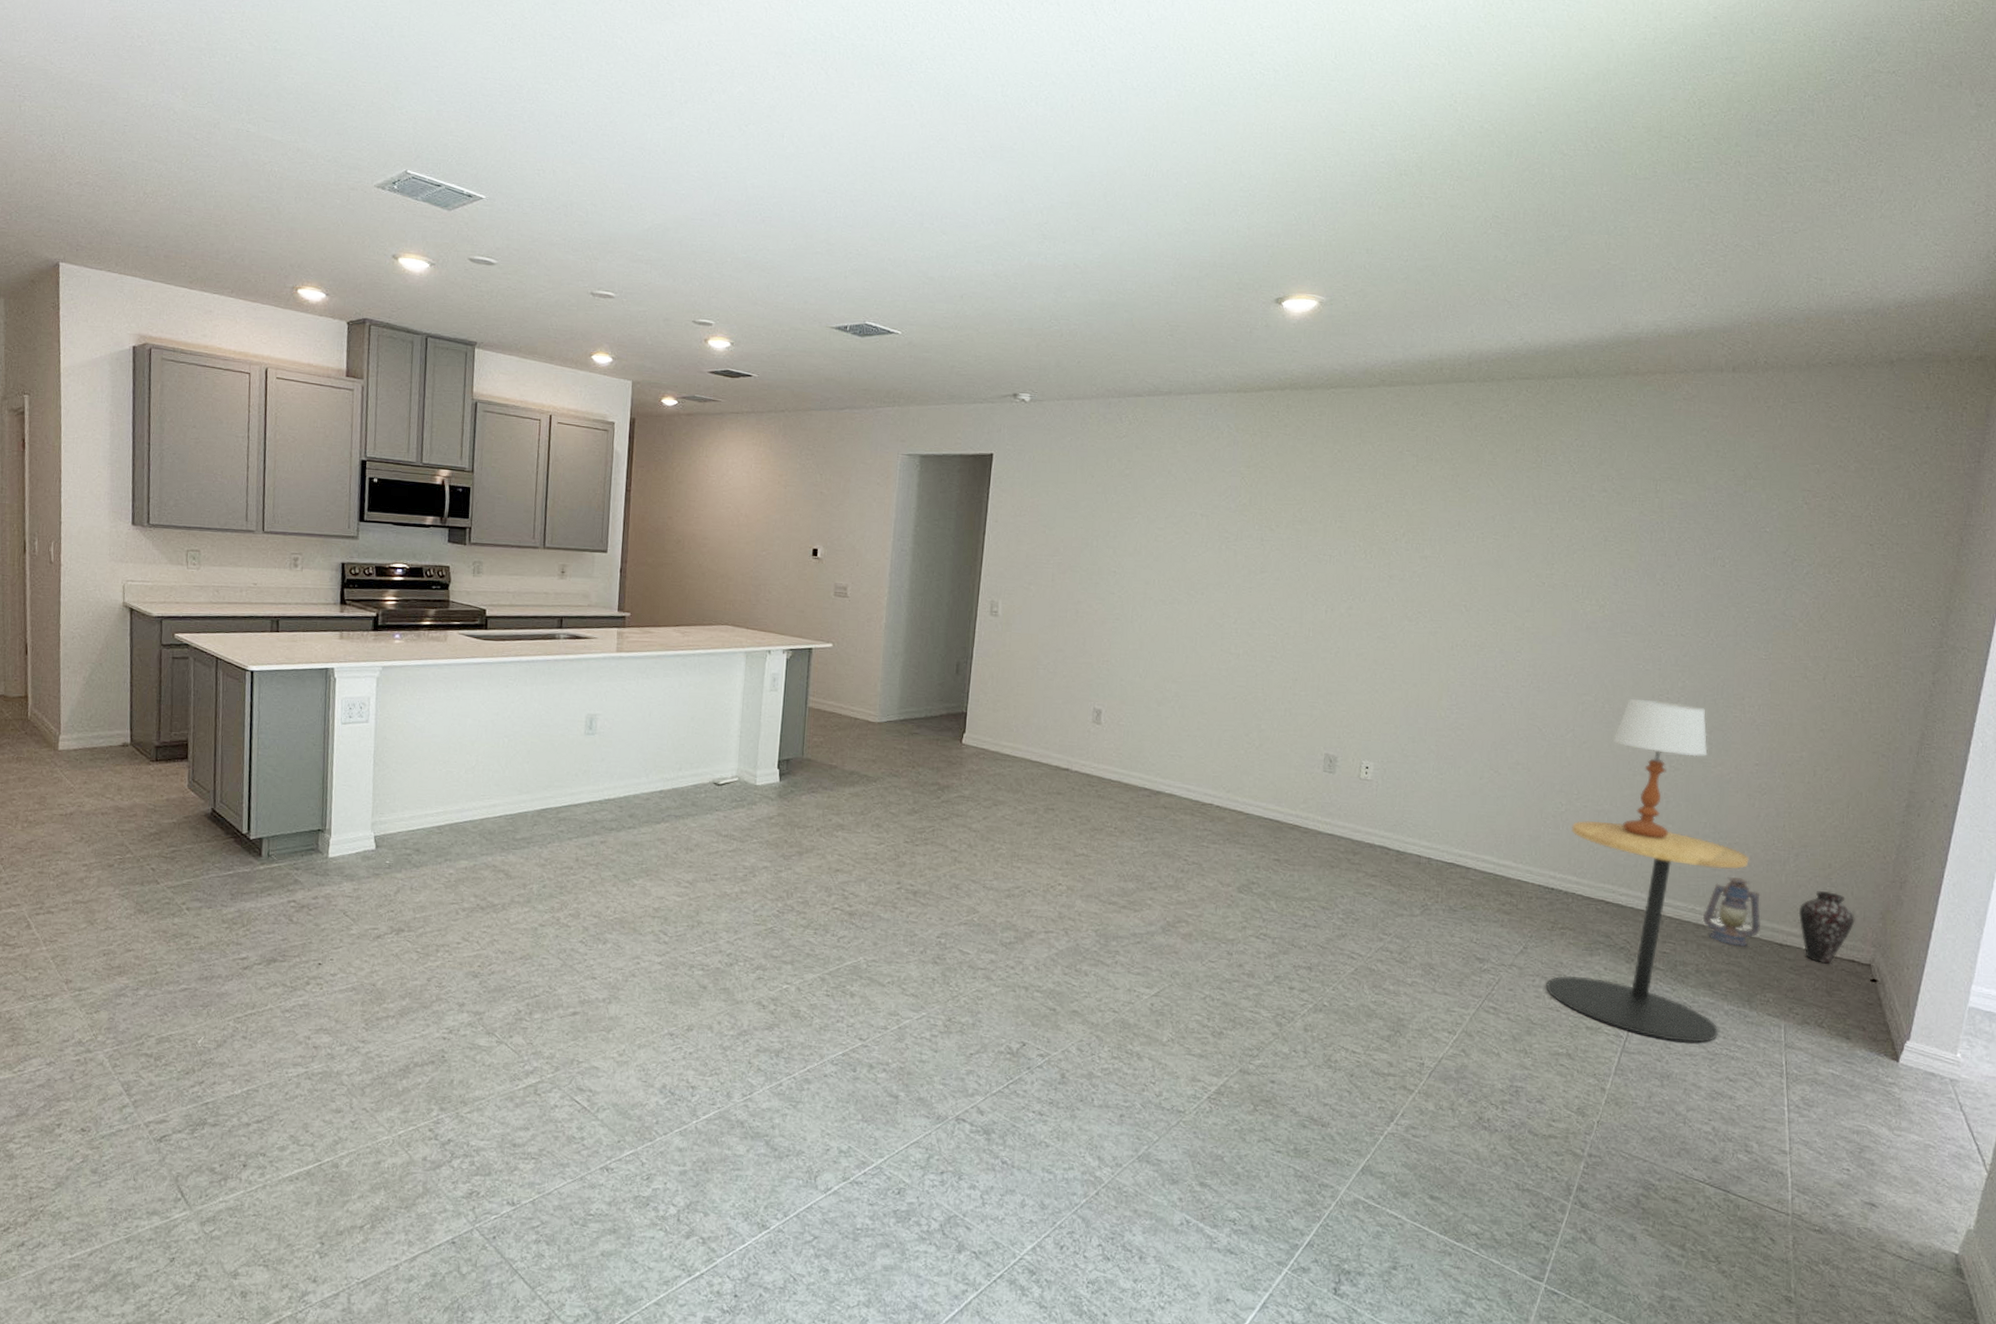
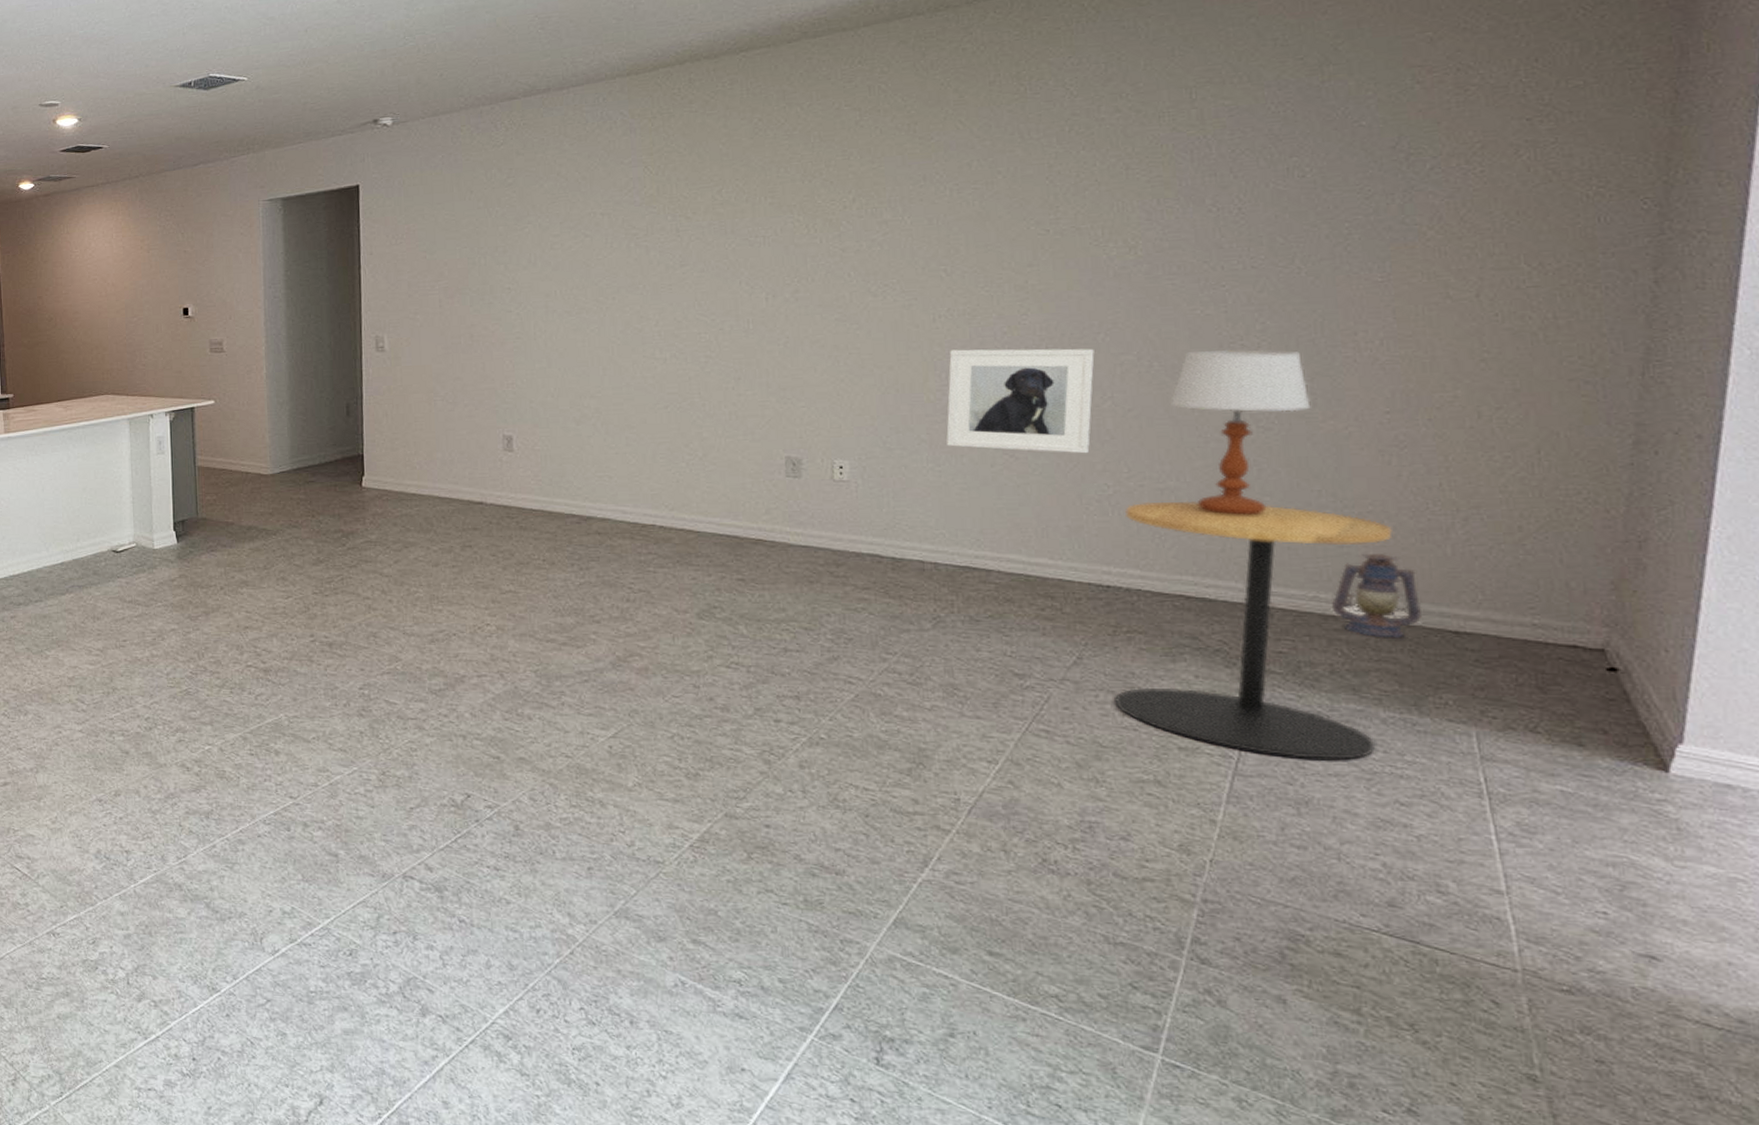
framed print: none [1450,675,1565,776] -> present [946,348,1095,454]
vase: present [1798,891,1855,964] -> none [1478,561,1571,652]

